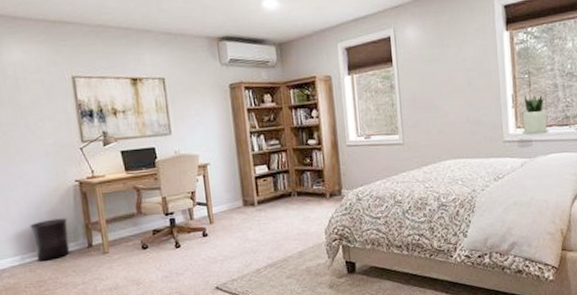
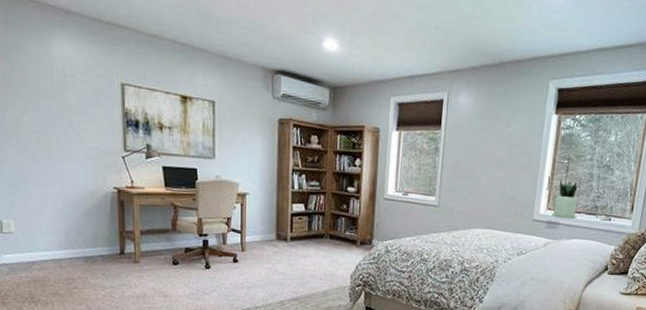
waste bin: present [30,218,70,262] -> none [64,221,102,261]

